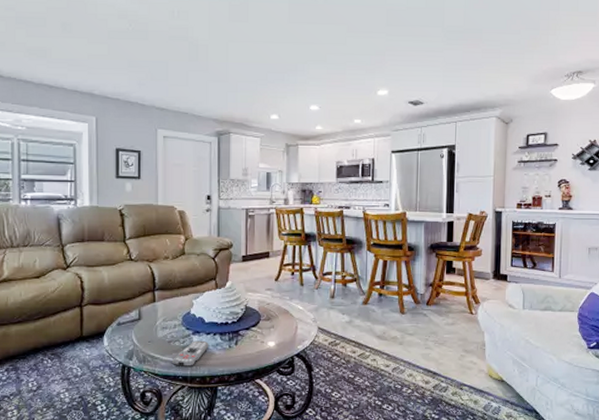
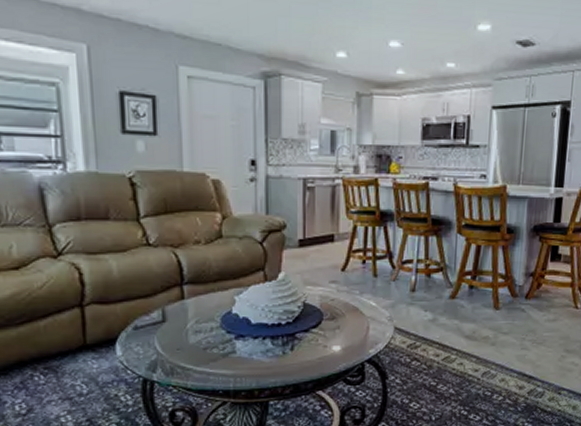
remote control: present [171,340,209,368] -> none [208,346,257,380]

